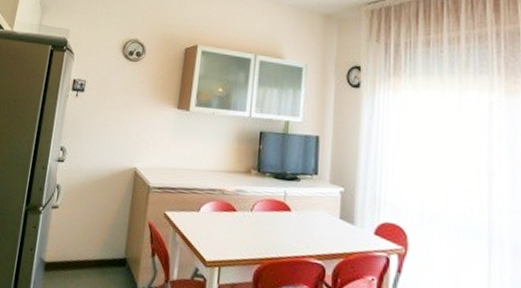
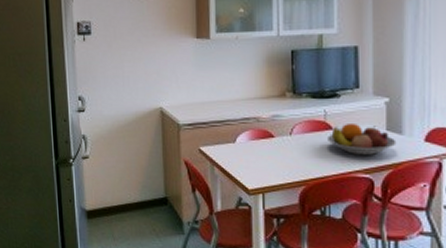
fruit bowl: none [285,207,349,242] -> present [328,122,397,156]

